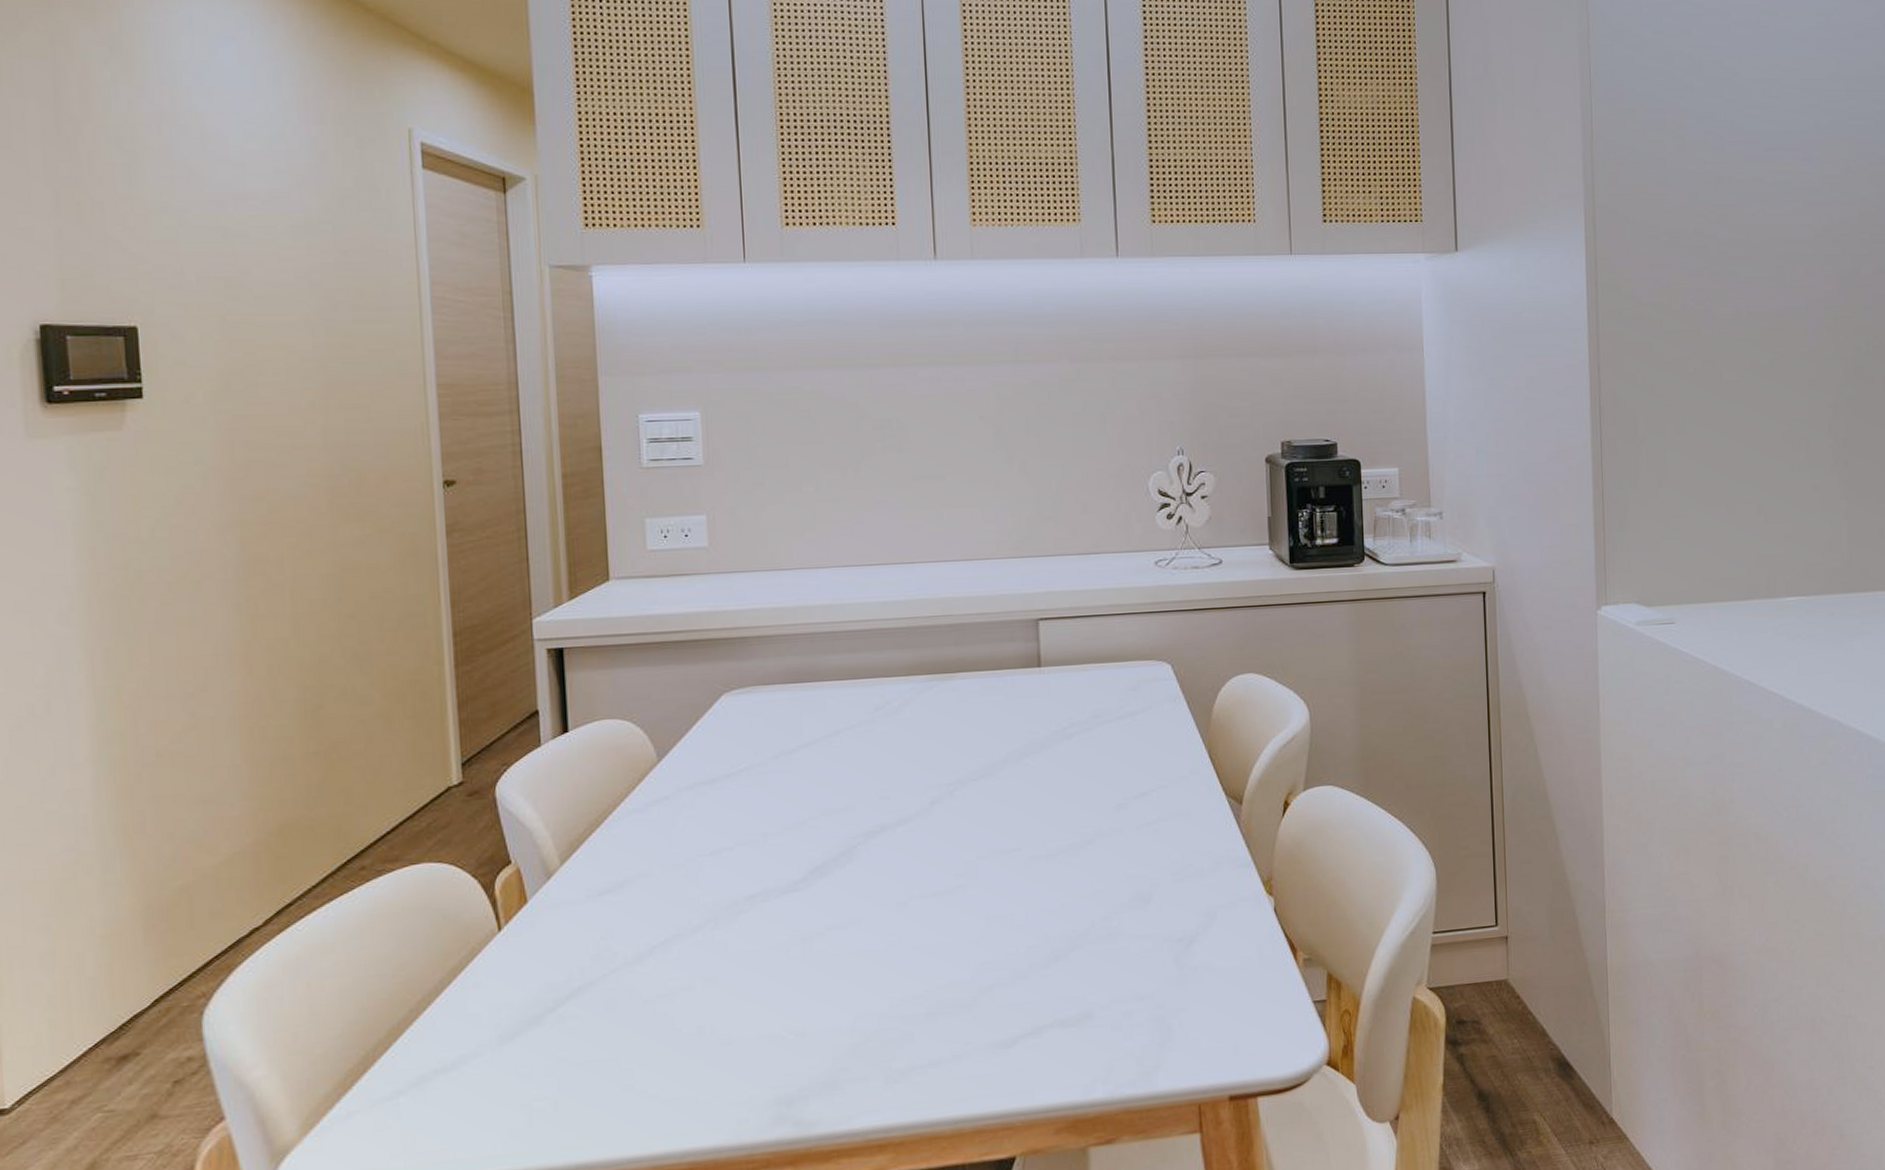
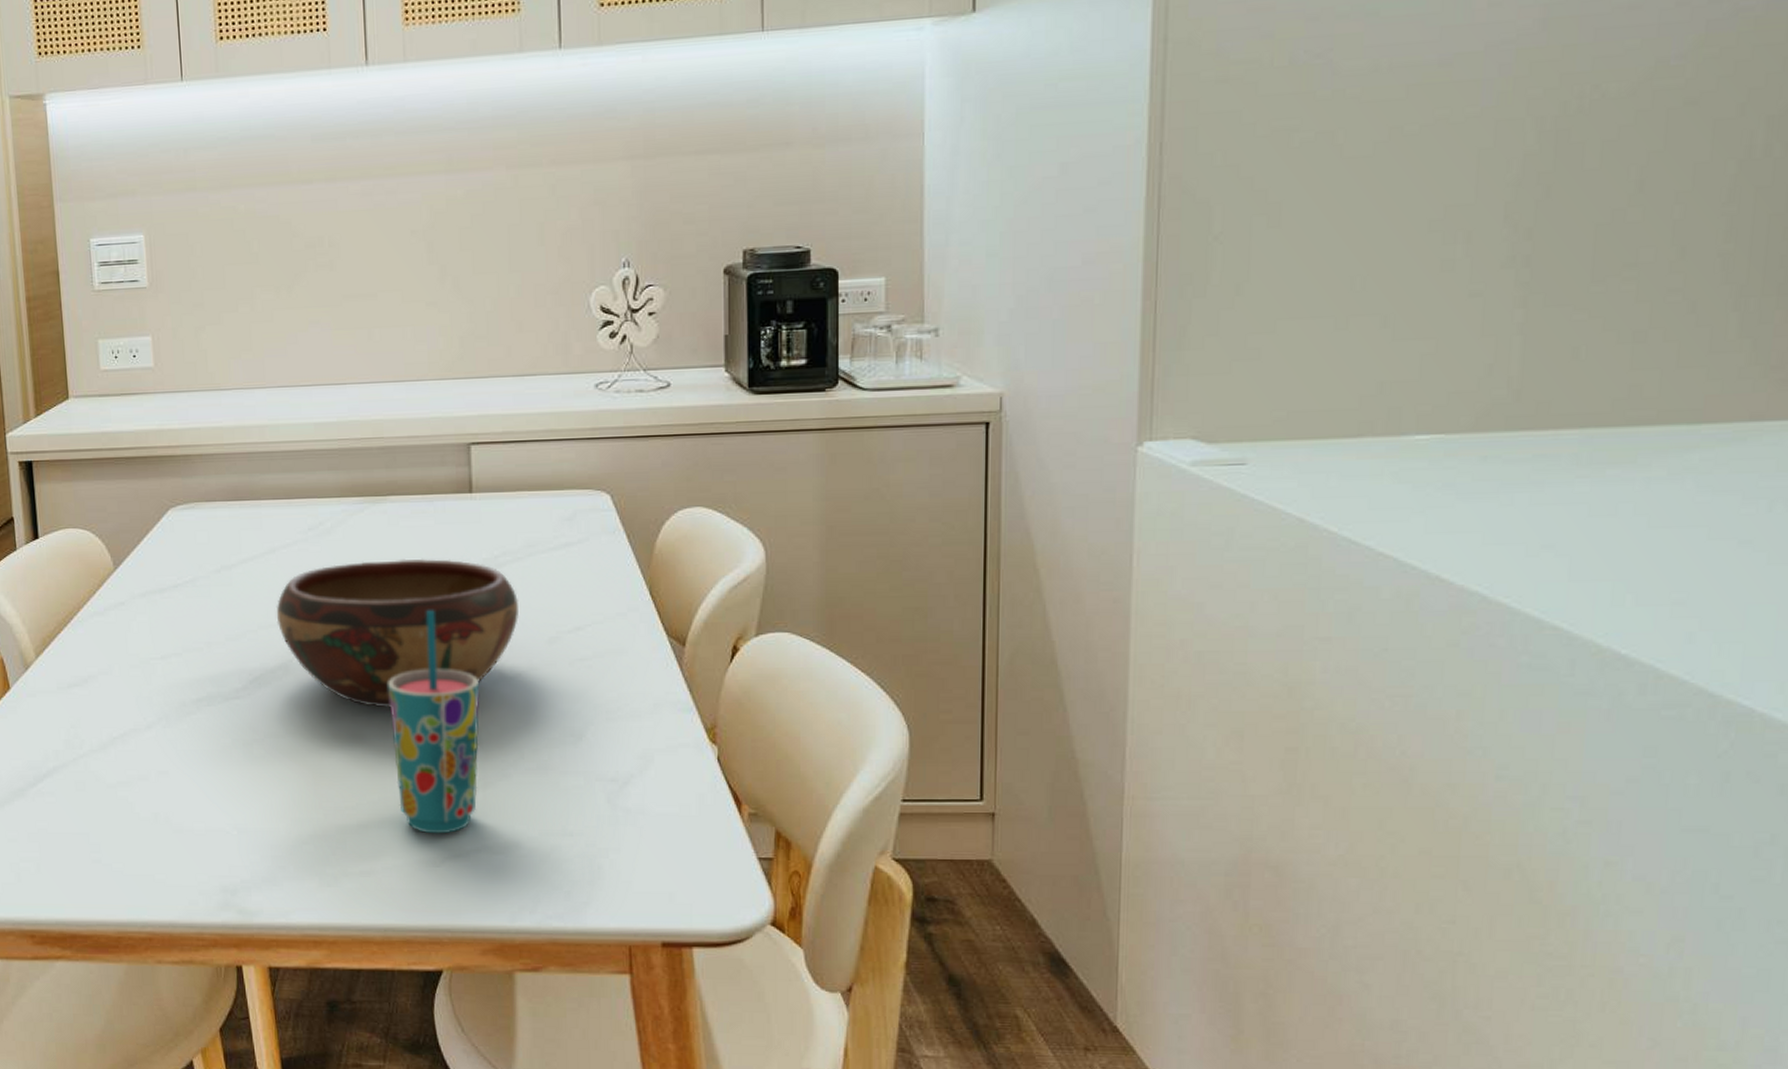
decorative bowl: none [839,732,1087,889] -> present [276,558,518,708]
cup: none [957,785,1051,1014] -> present [388,610,480,834]

